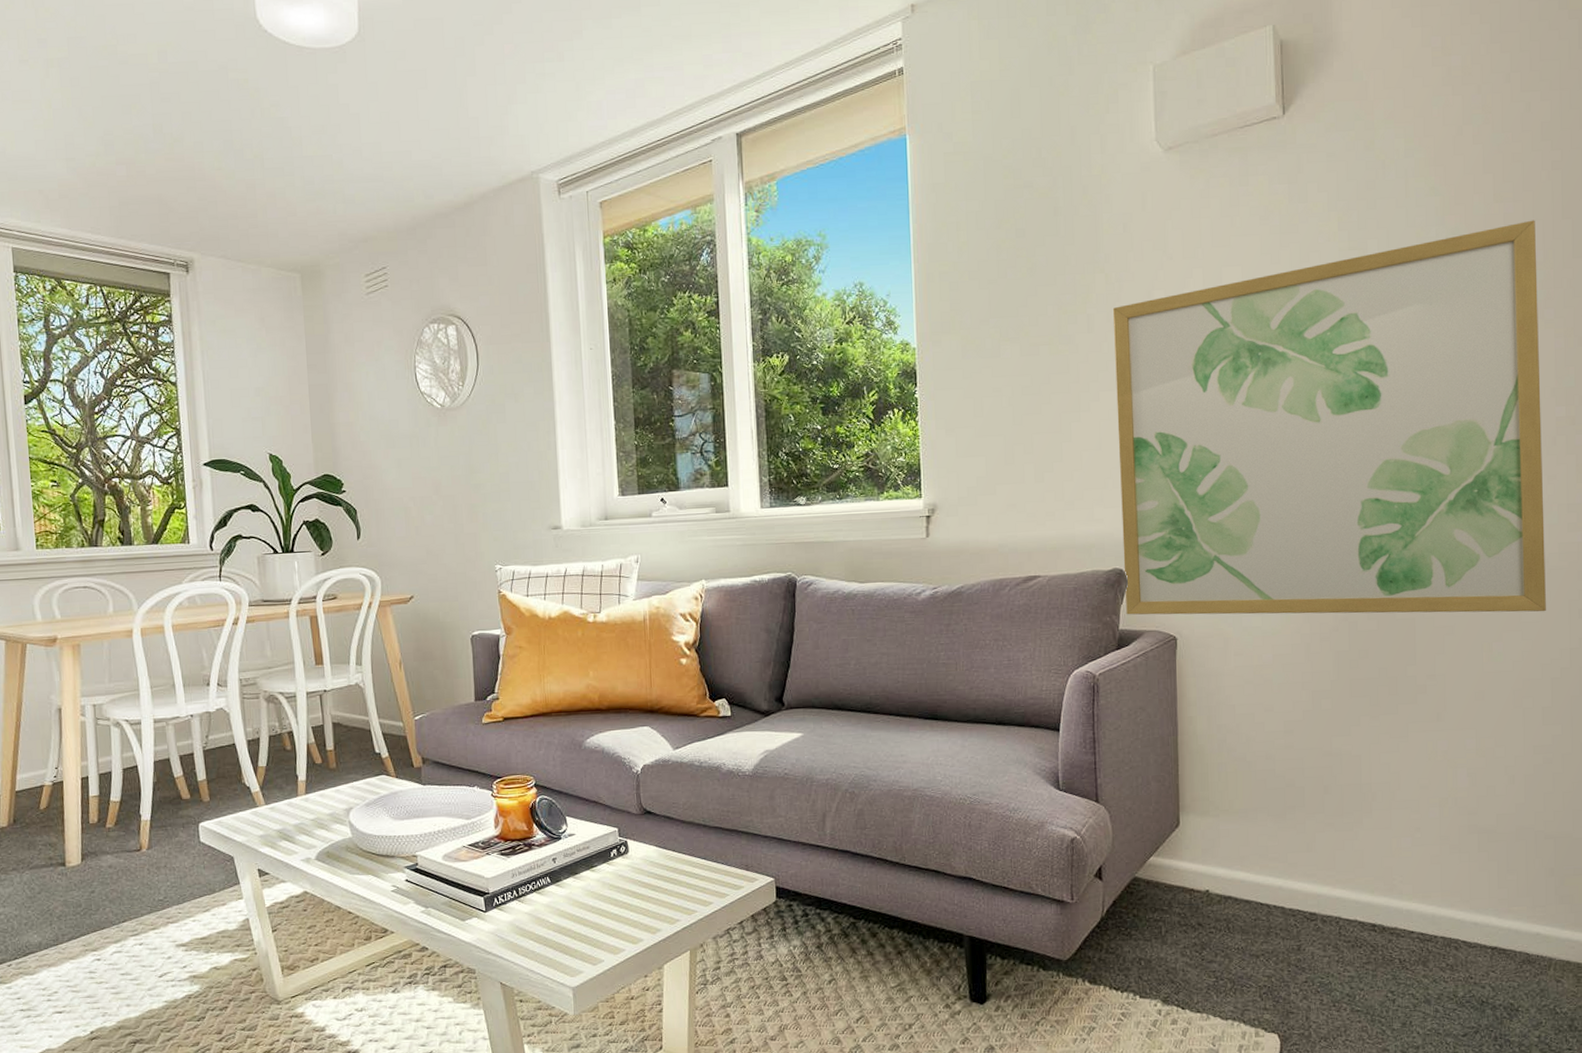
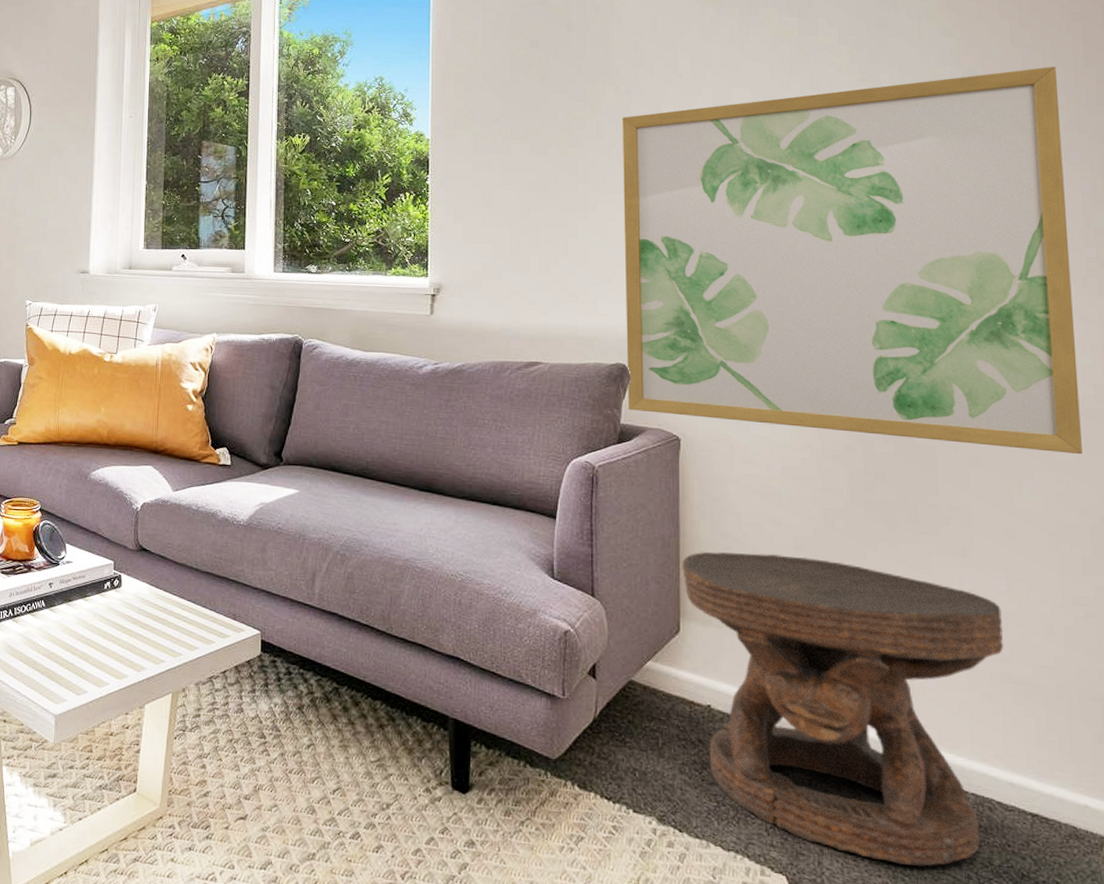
carved stool: none [1181,739,1472,1009] -> present [682,551,1004,867]

